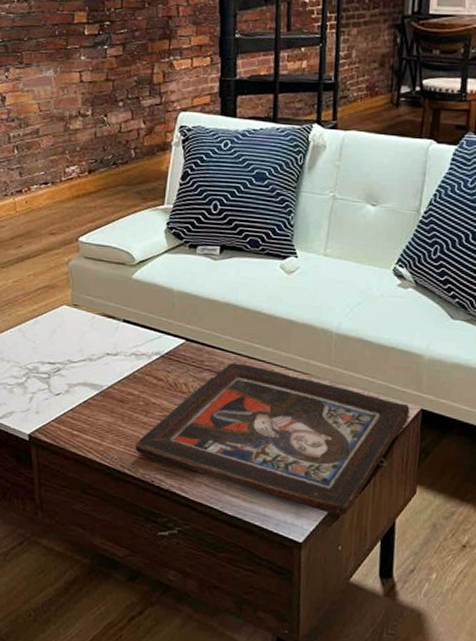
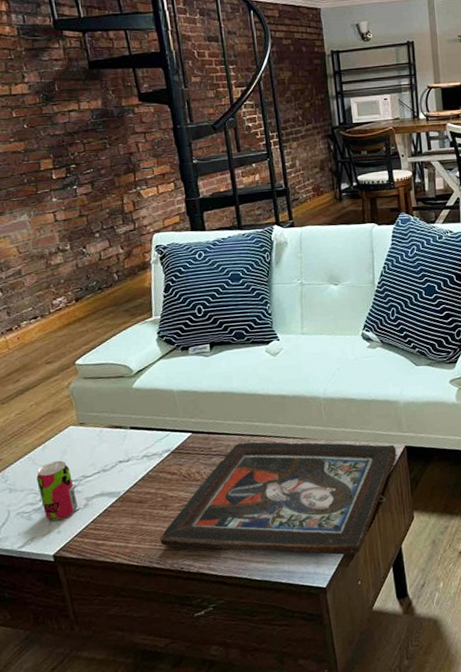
beverage can: none [23,338,60,401] -> present [36,460,78,521]

